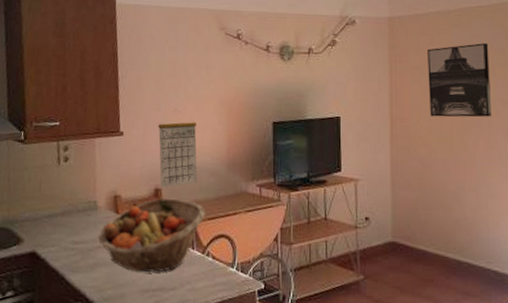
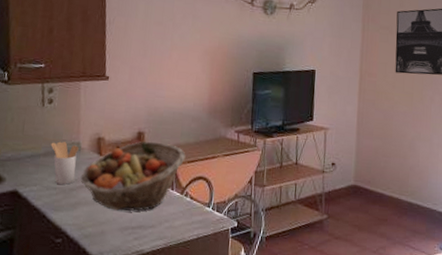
utensil holder: none [67,200,95,245] -> present [51,141,79,185]
calendar: present [158,109,198,188] -> none [143,56,181,131]

